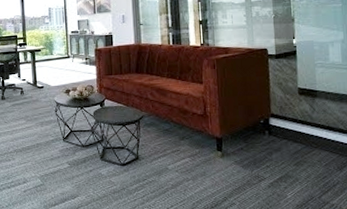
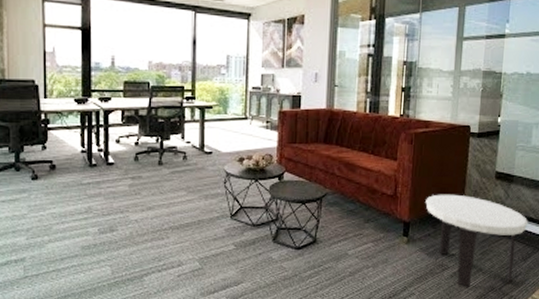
side table: none [234,110,339,197] -> present [425,194,528,287]

